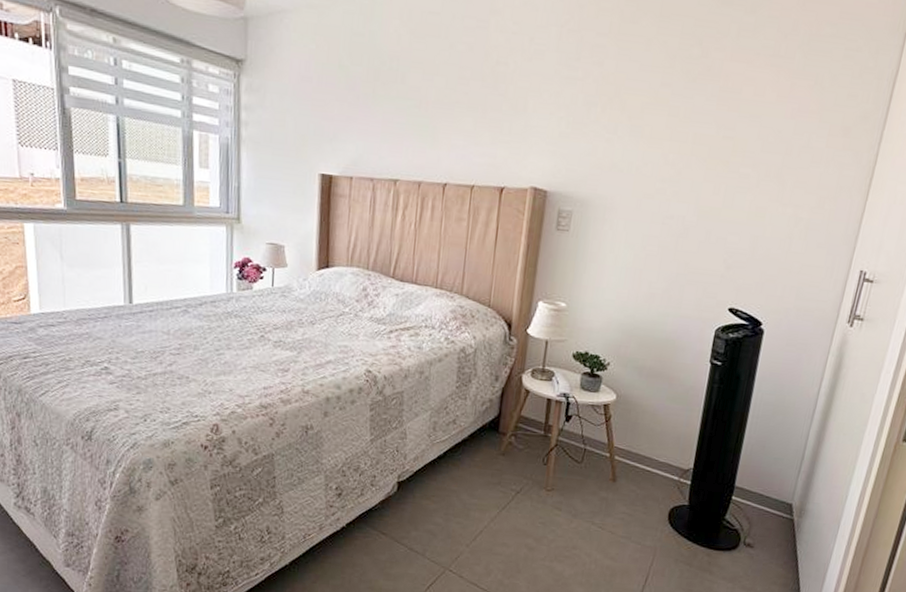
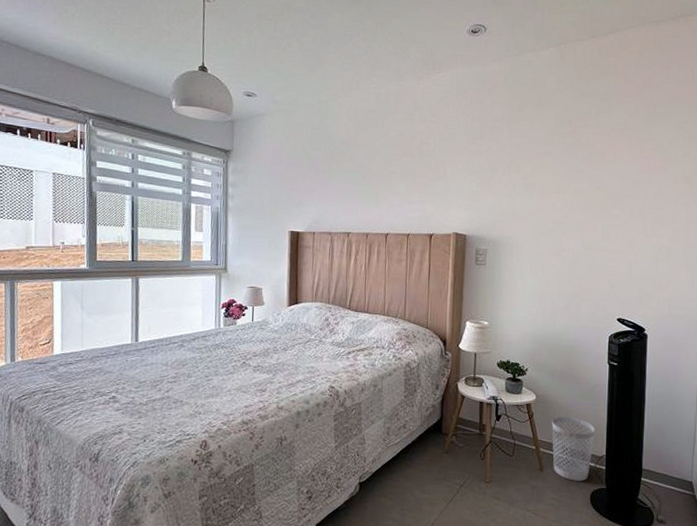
wastebasket: none [628,420,685,496] -> present [551,416,596,481]

